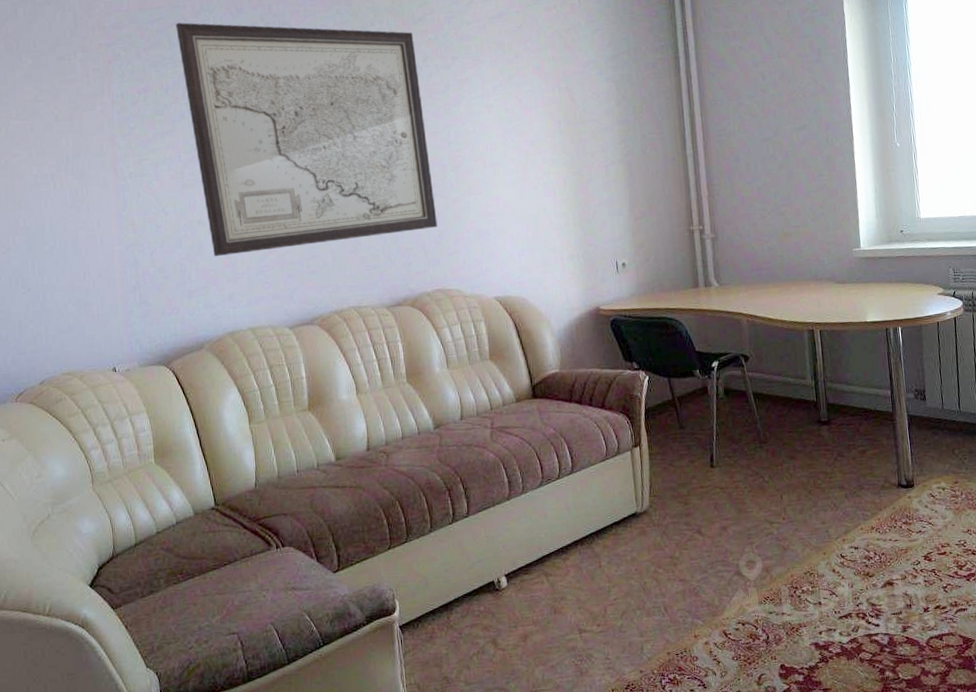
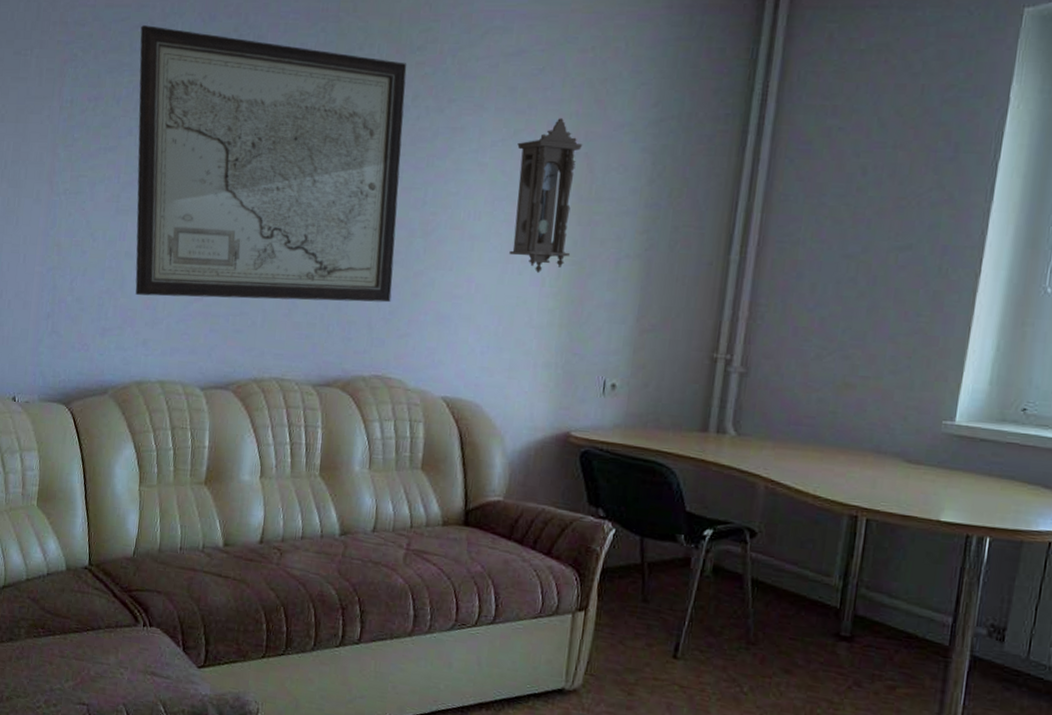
pendulum clock: none [513,63,571,185] -> present [509,118,583,273]

